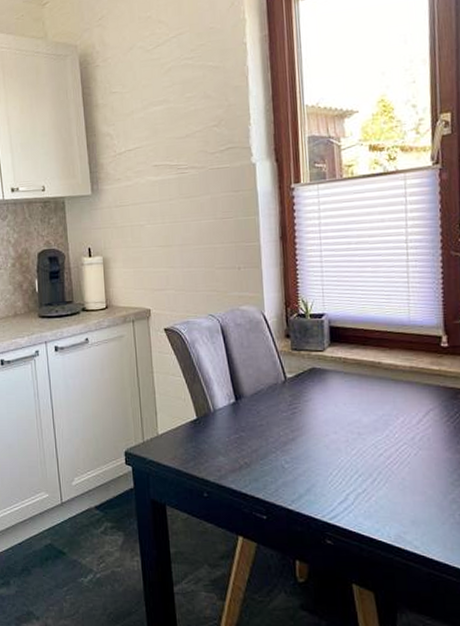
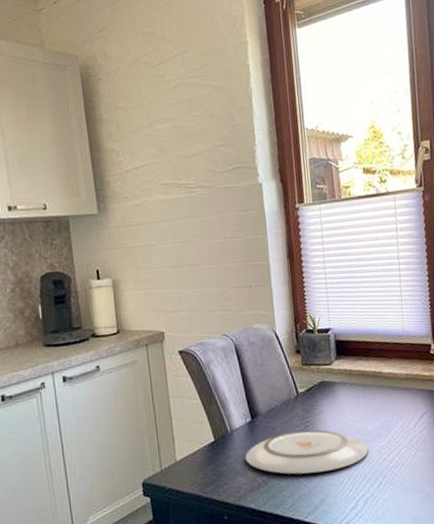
plate: none [227,416,362,462] -> present [245,429,369,475]

